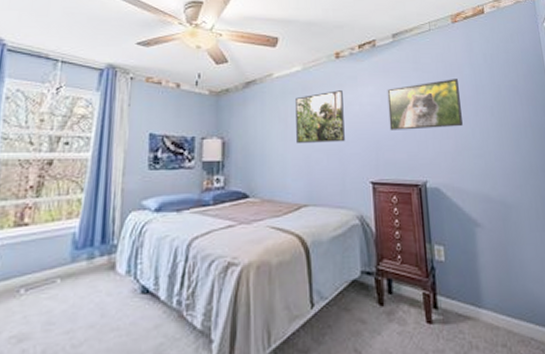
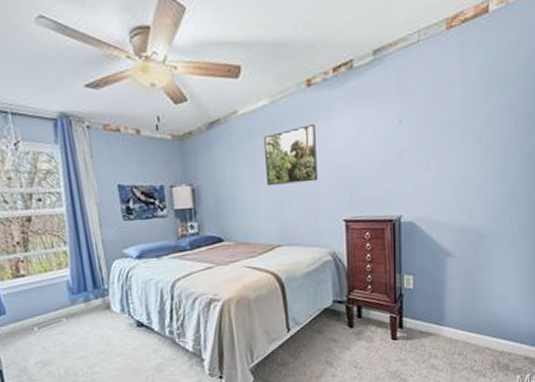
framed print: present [387,79,463,130] -> none [364,101,446,165]

